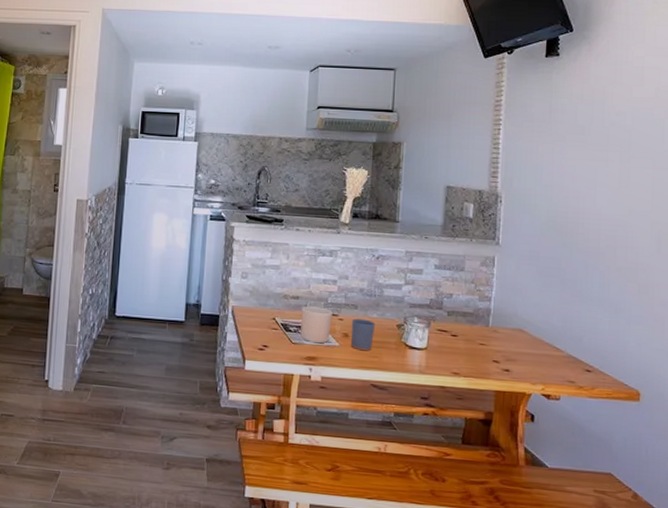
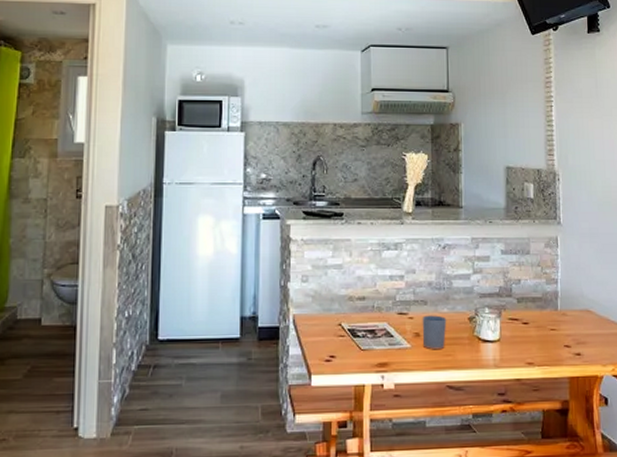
mug: present [300,306,332,344] -> none [369,306,402,347]

